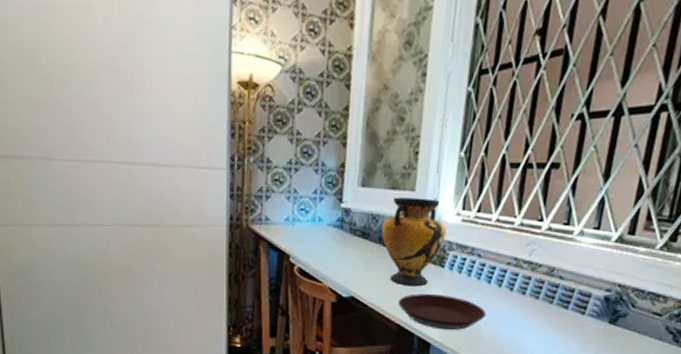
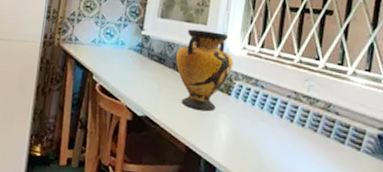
plate: present [398,293,486,330] -> none [187,118,268,156]

